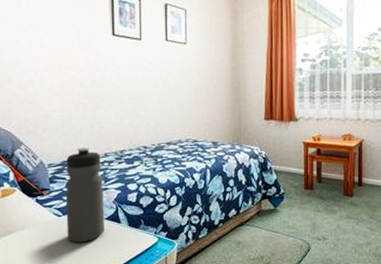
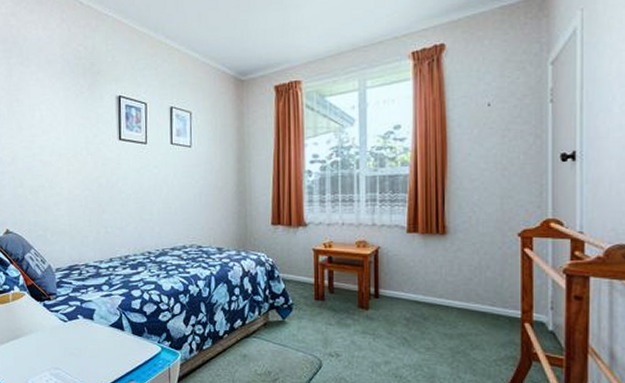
water bottle: present [65,147,105,243] -> none [71,251,109,349]

